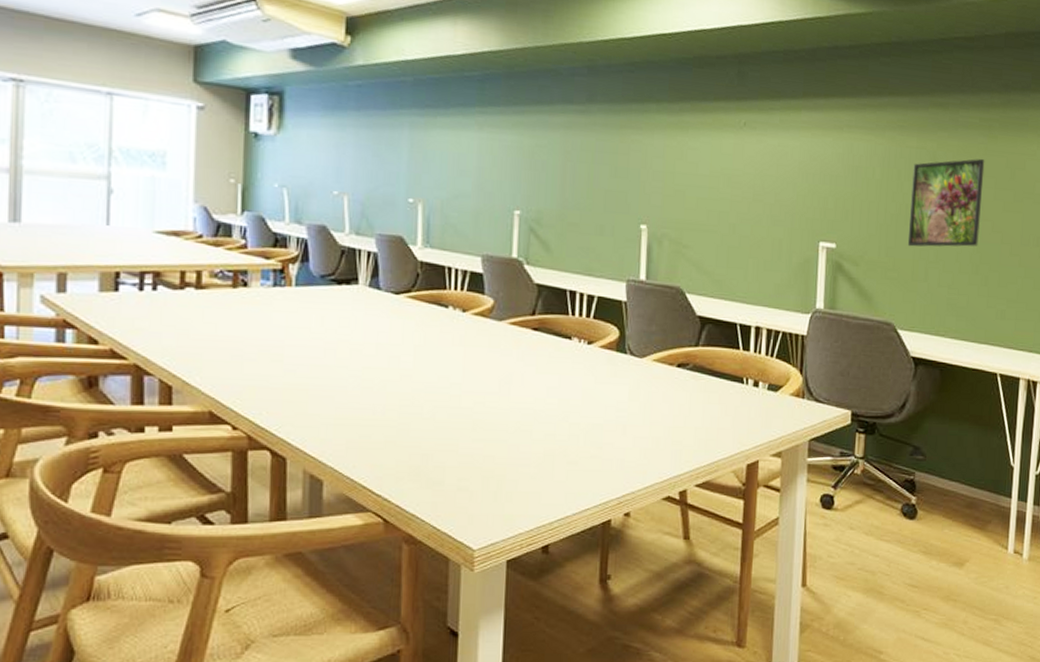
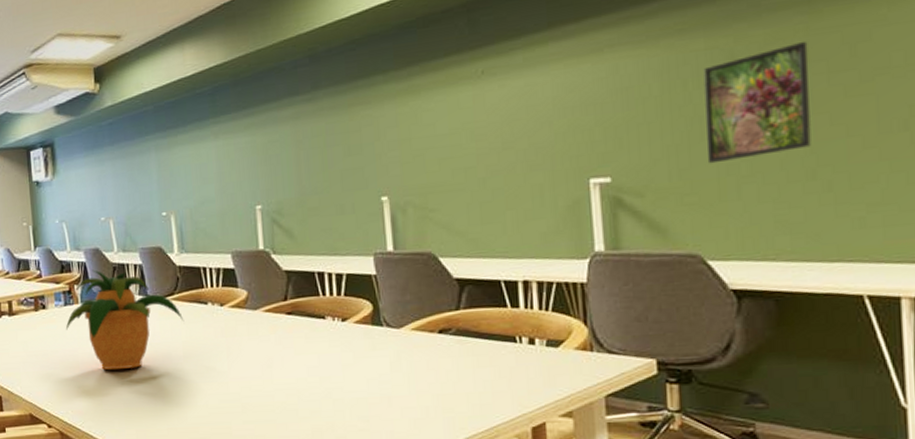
potted plant: none [272,249,420,369] -> present [66,269,184,370]

